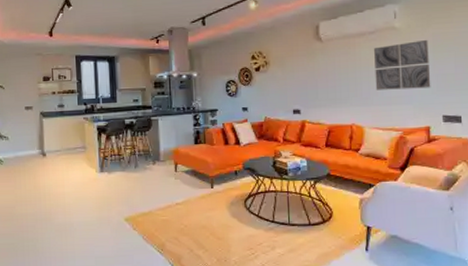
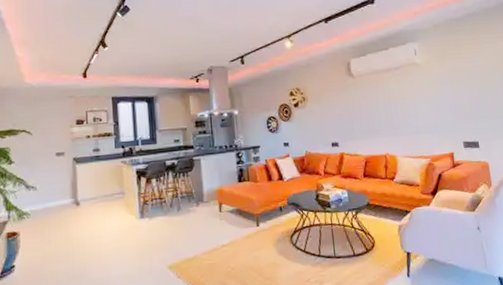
wall art: present [374,39,431,90] -> none [400,73,451,121]

